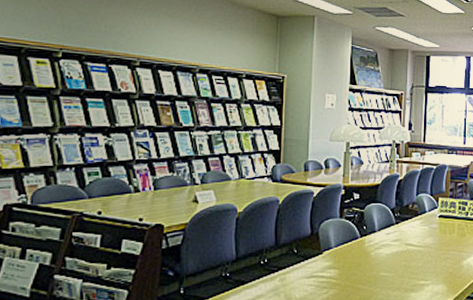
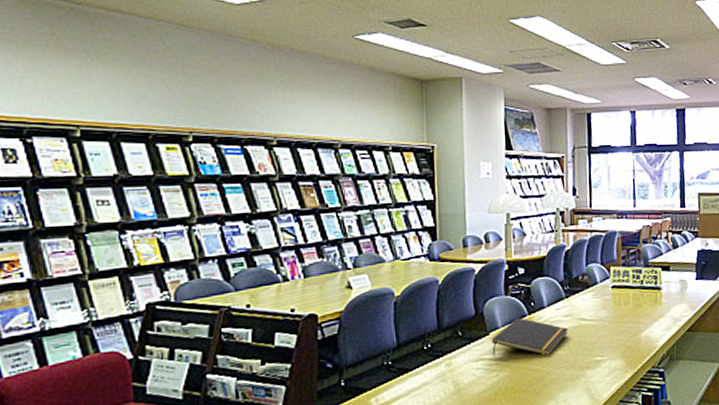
notepad: none [324,239,397,276] -> present [491,317,569,356]

